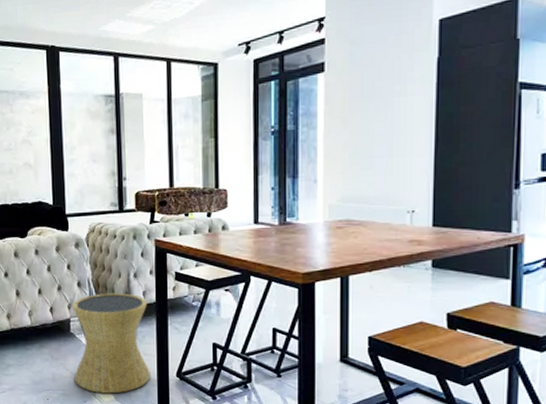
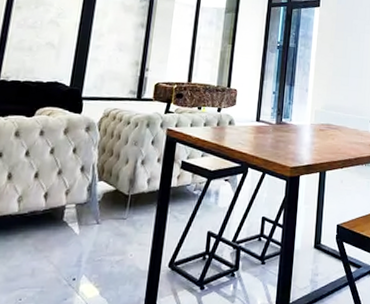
side table: present [72,293,150,394] -> none [57,179,150,289]

